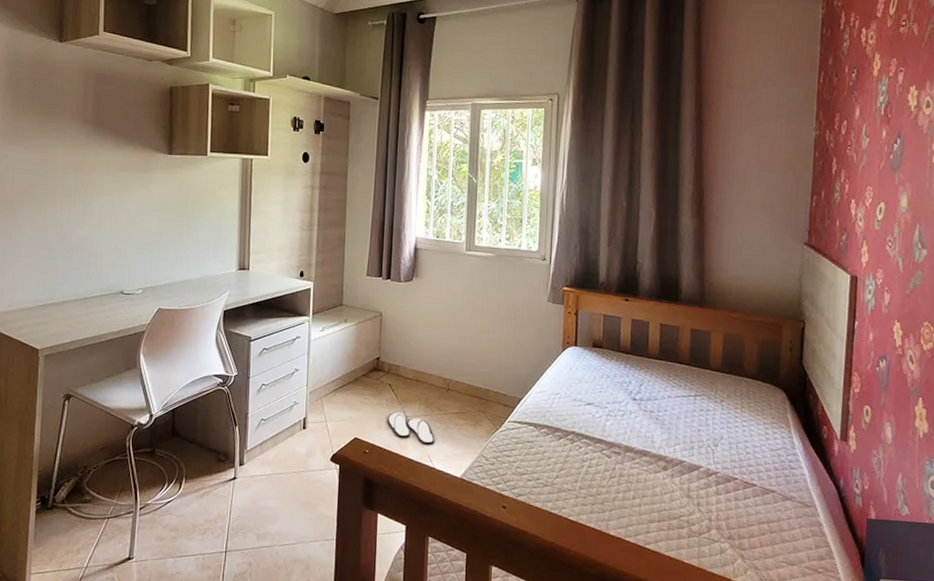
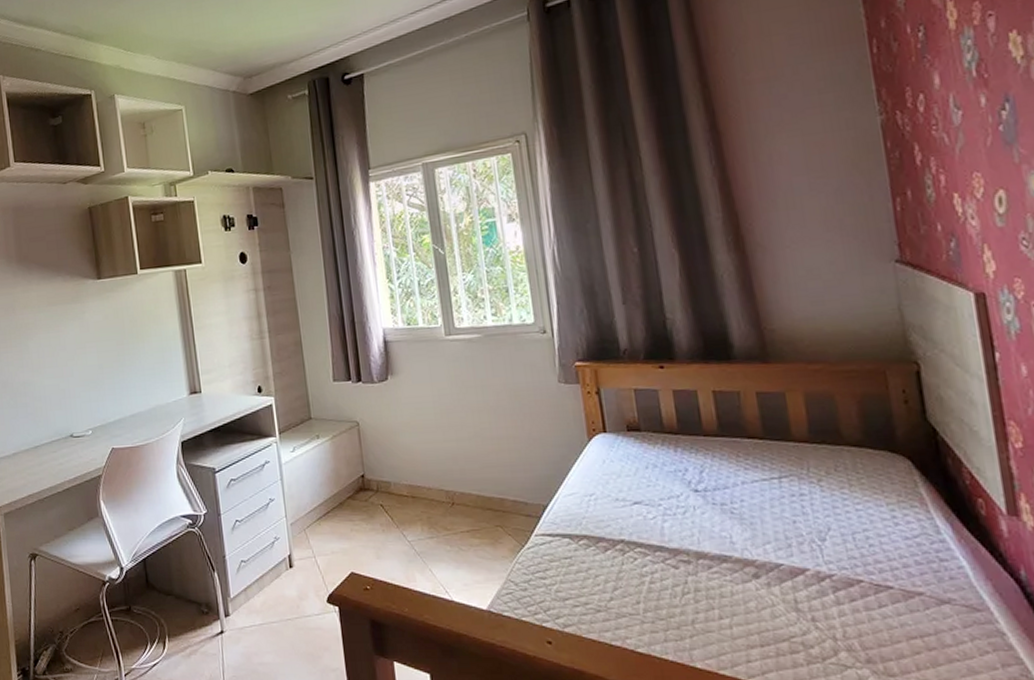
slippers: present [387,412,435,445] -> none [385,538,448,573]

